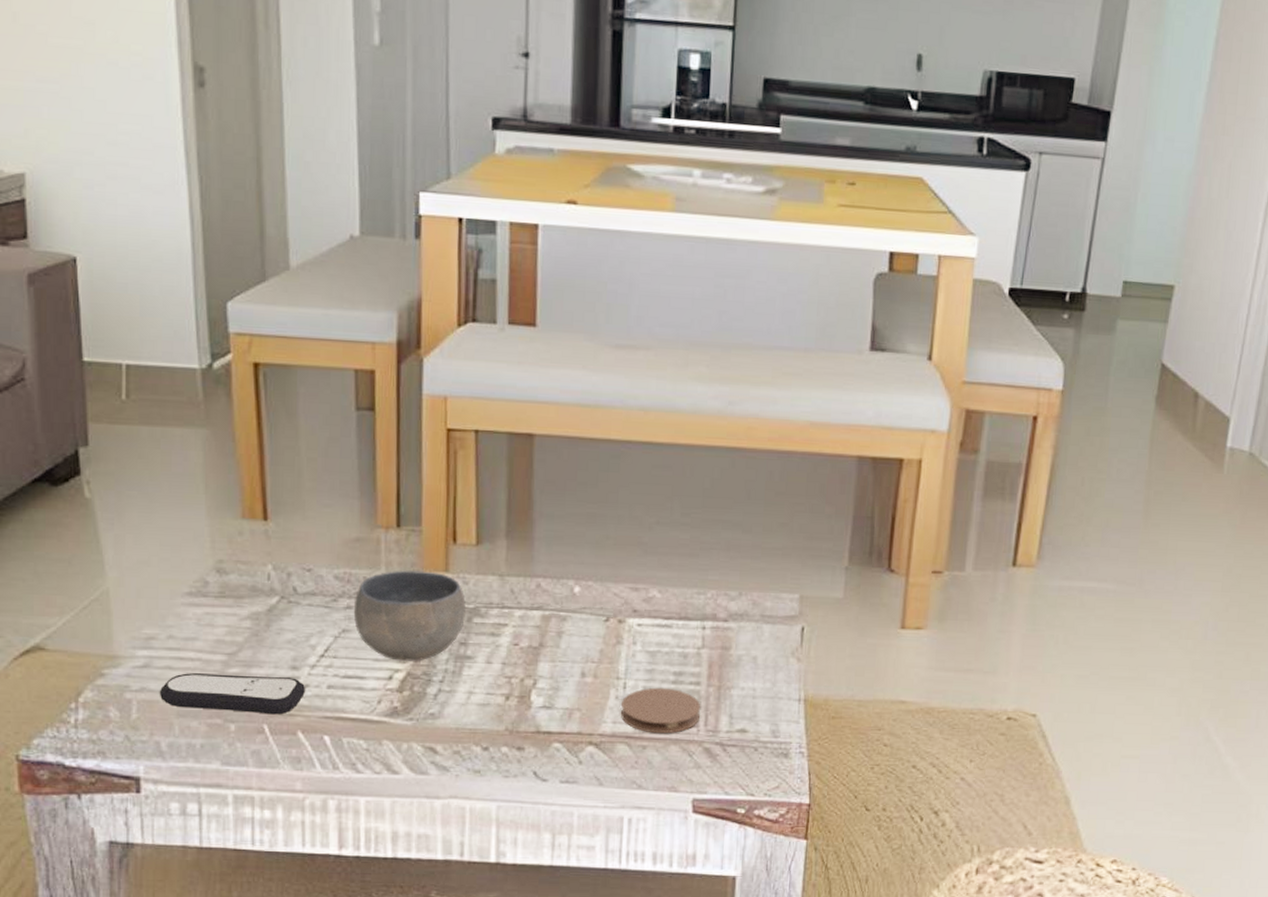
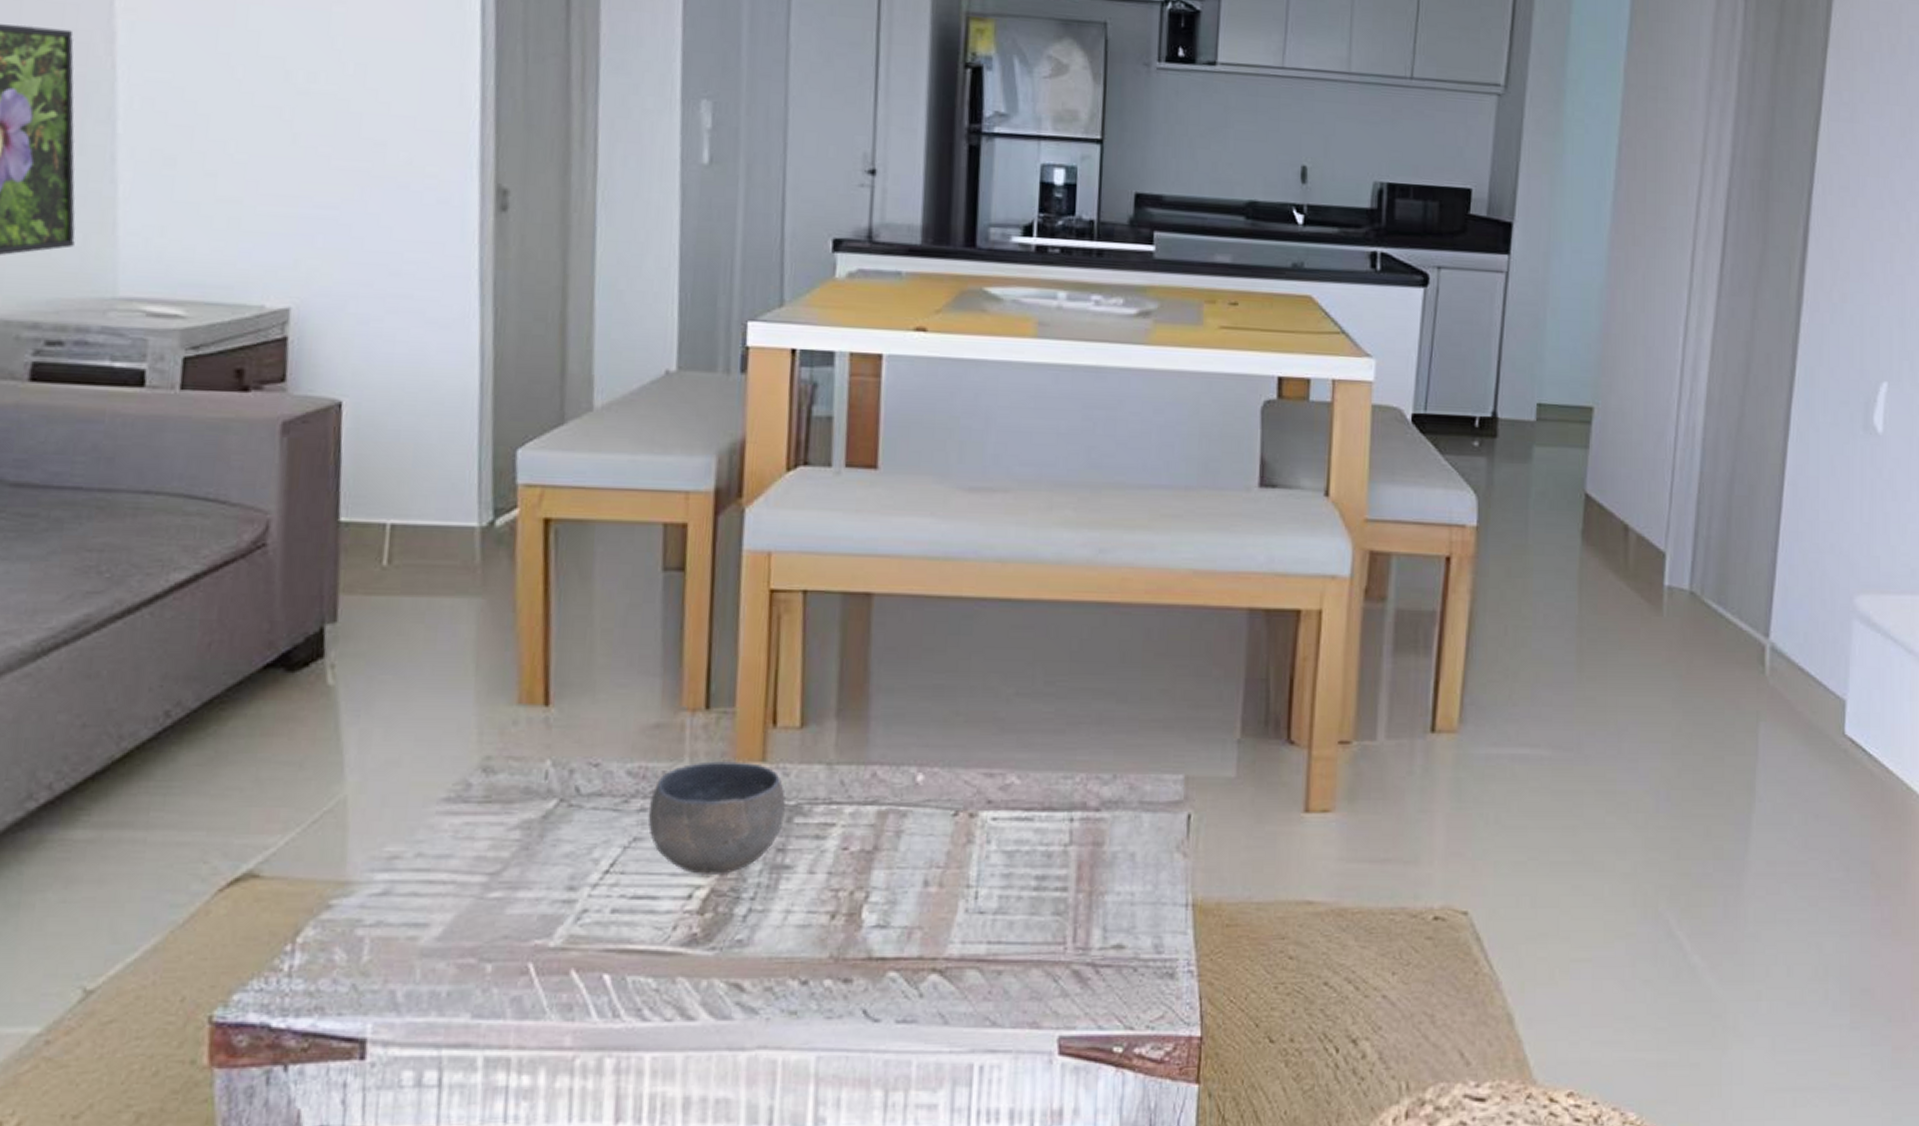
remote control: present [160,673,305,715] -> none [400,900,583,950]
coaster: present [620,687,701,734] -> none [970,896,1069,955]

